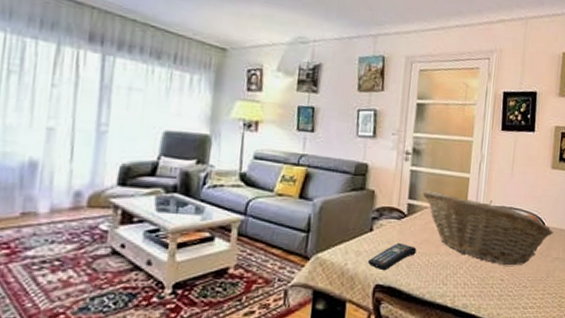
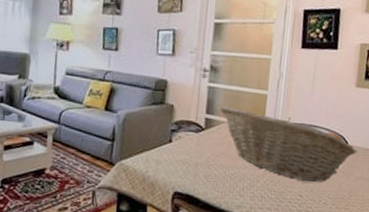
remote control: present [367,242,417,271] -> none [166,154,214,180]

